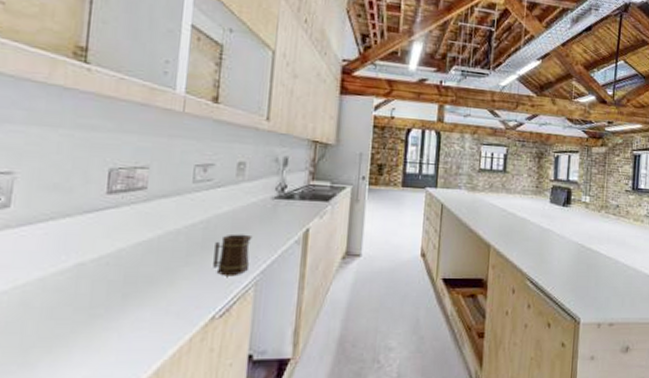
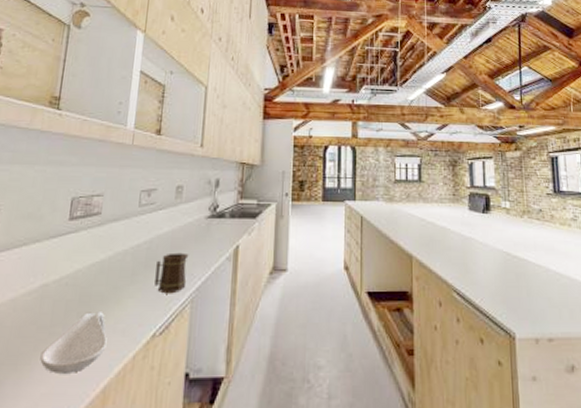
spoon rest: none [79,293,159,356] -> present [40,312,107,374]

